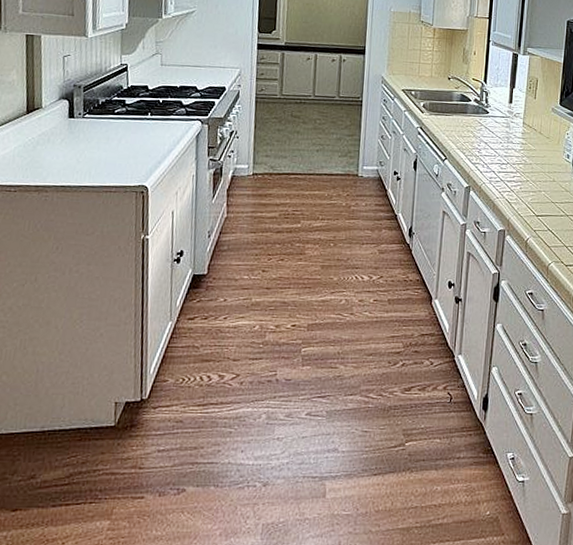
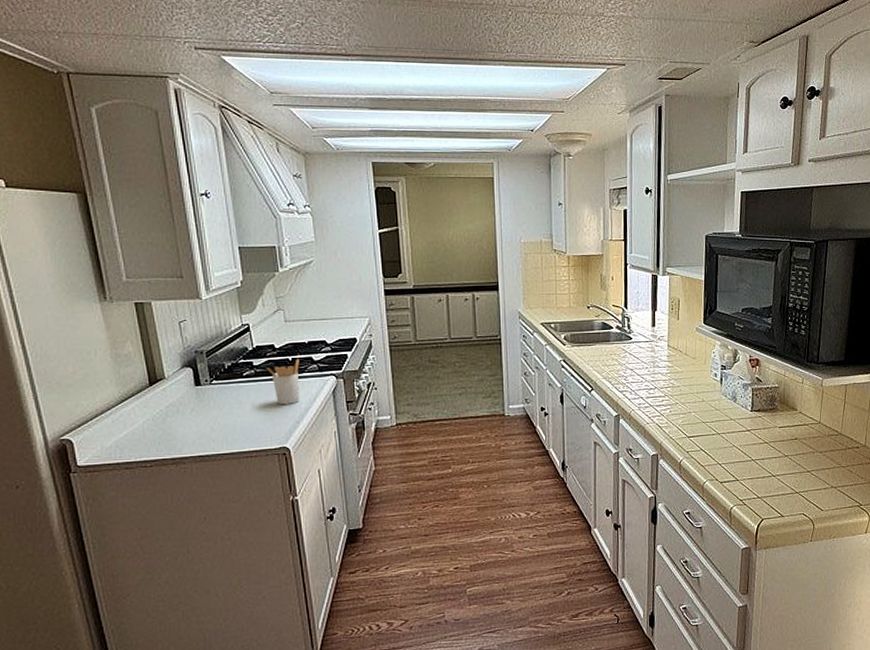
utensil holder: none [137,102,169,144] -> present [266,359,300,405]

